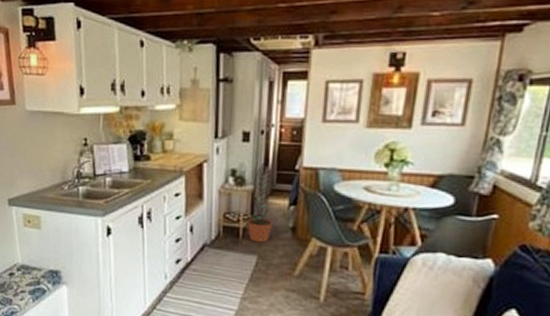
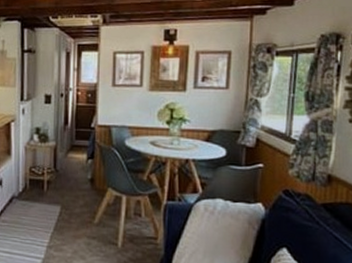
decorative plant: present [247,158,274,243] -> none [50,118,74,194]

